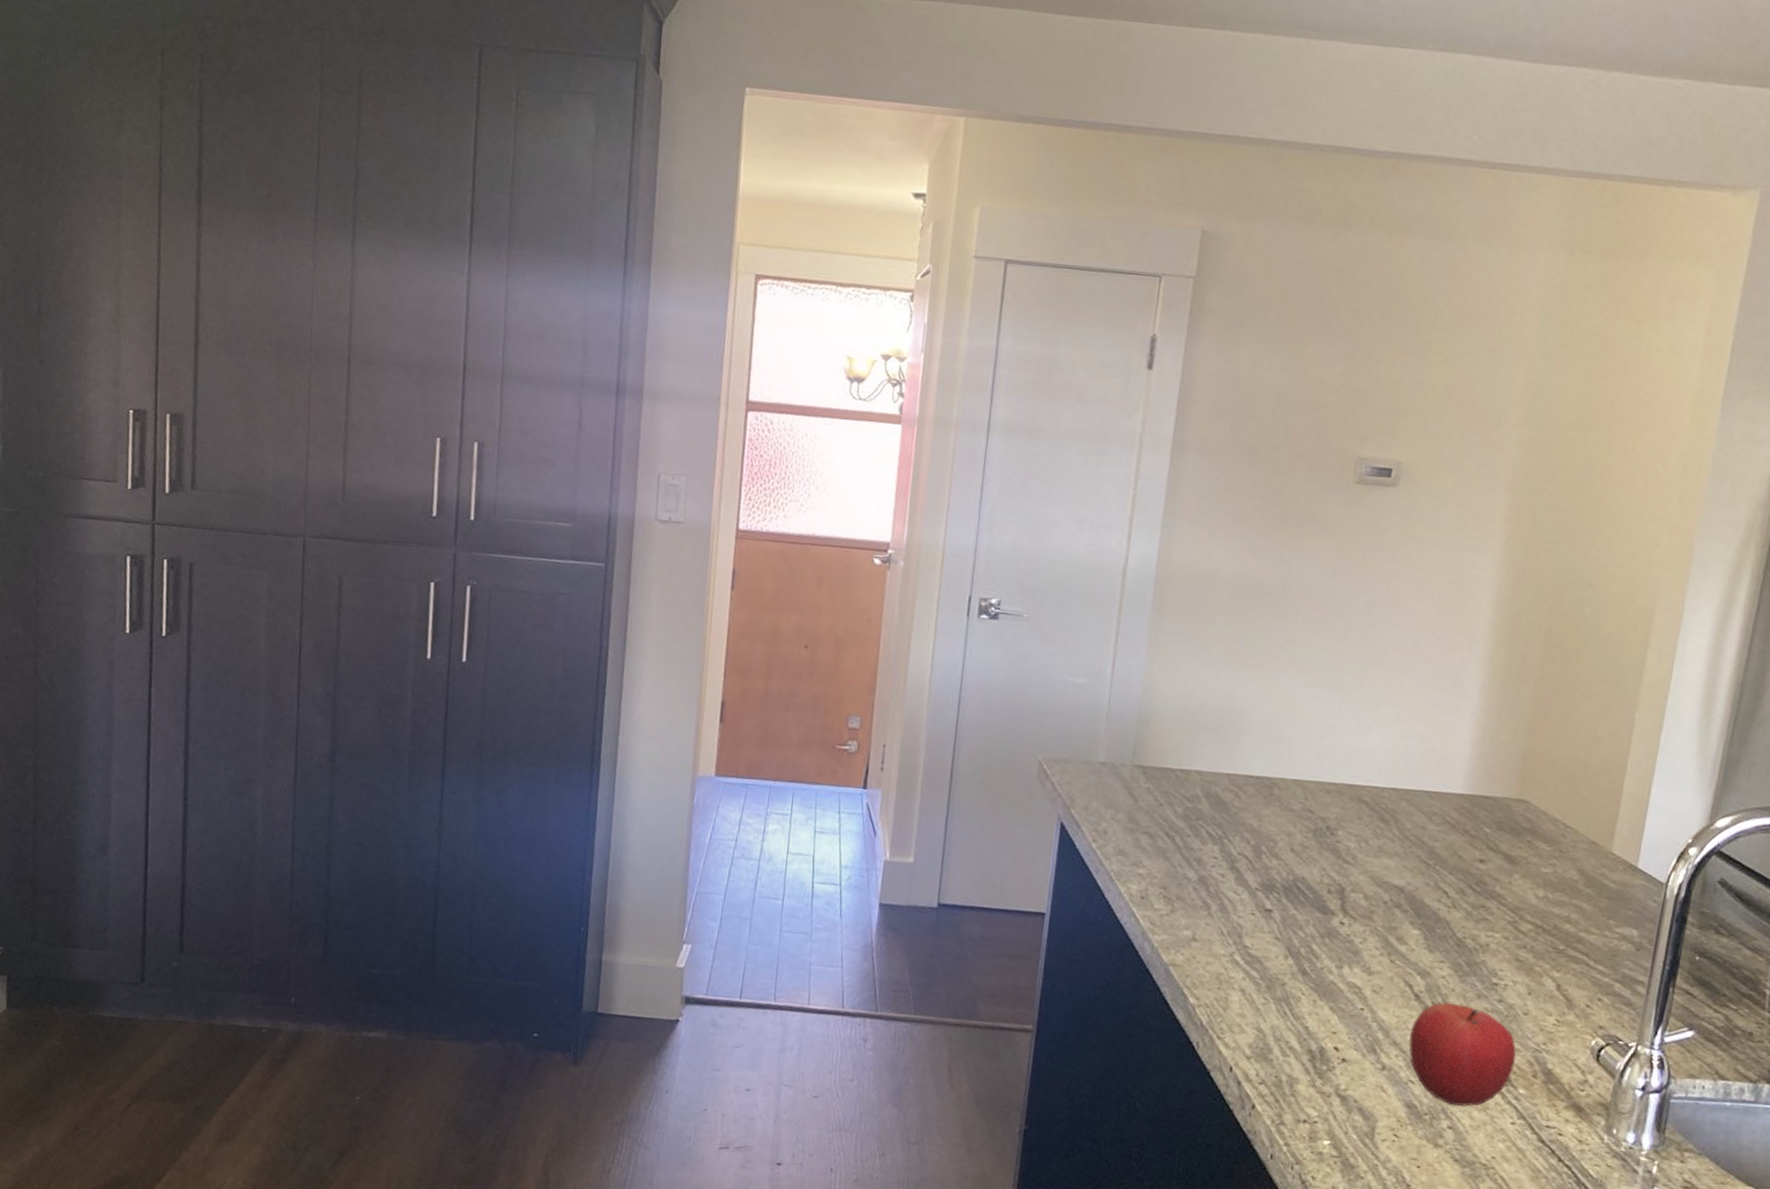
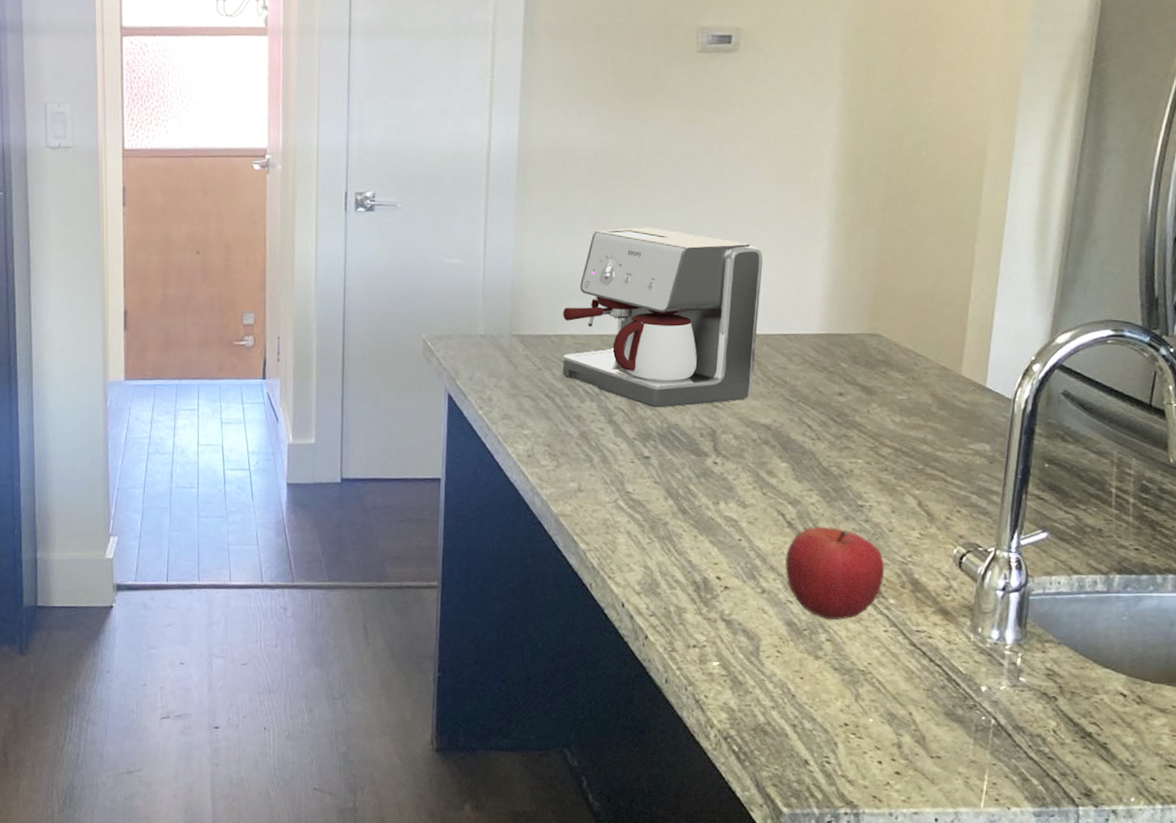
coffee maker: none [1185,661,1409,859] -> present [562,227,763,408]

